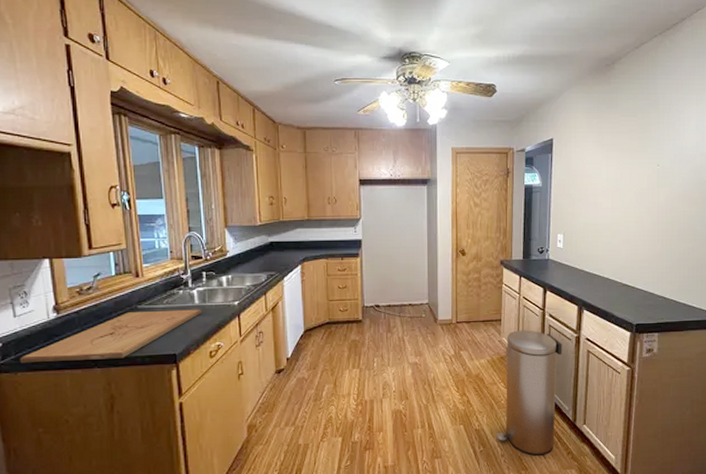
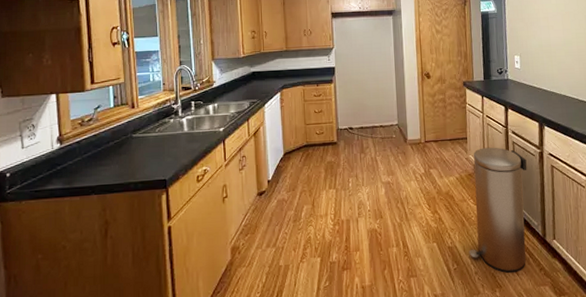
cutting board: present [20,309,201,364] -> none [25,136,190,192]

